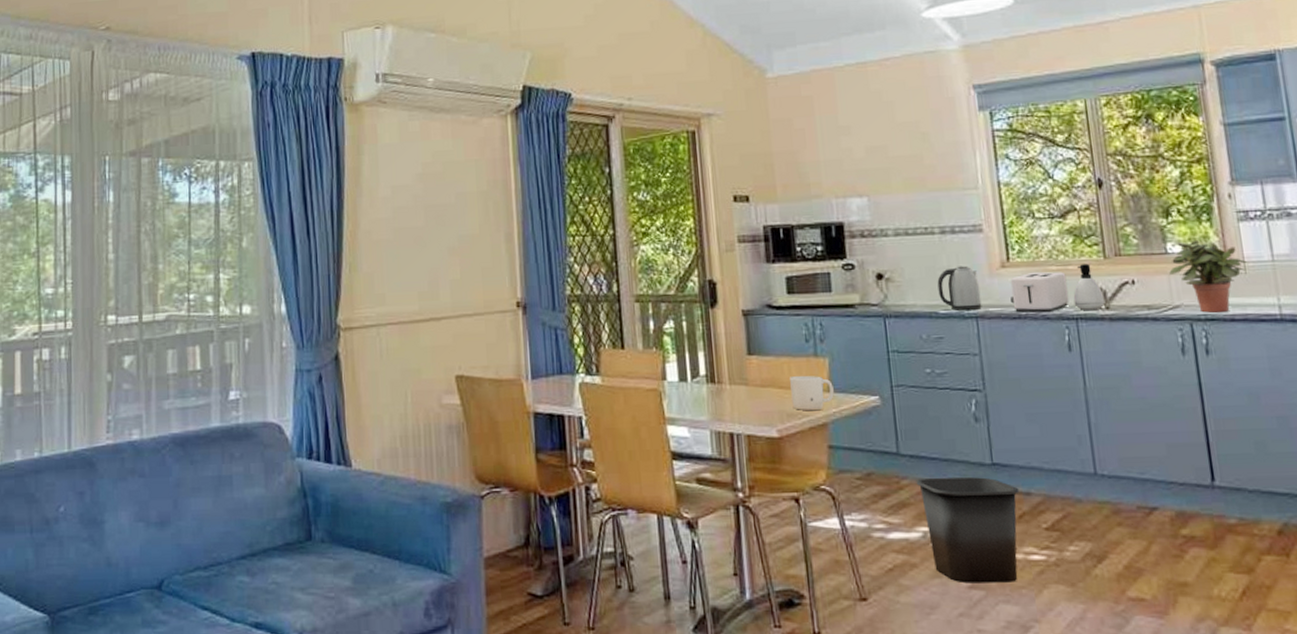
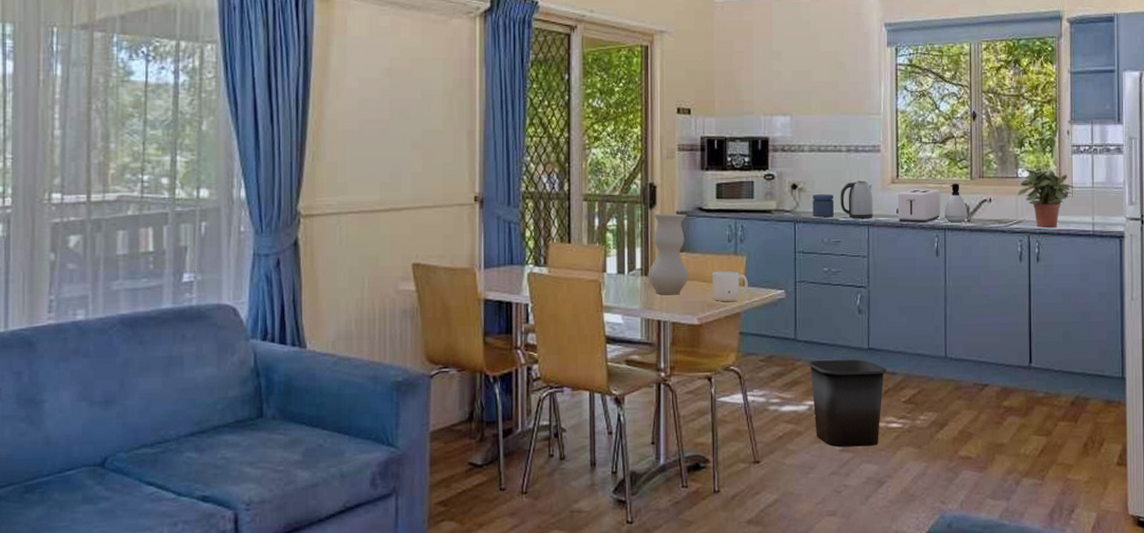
vase: none [714,312,762,405] -> present [648,213,688,295]
jar: none [903,283,932,311] -> present [812,194,834,218]

